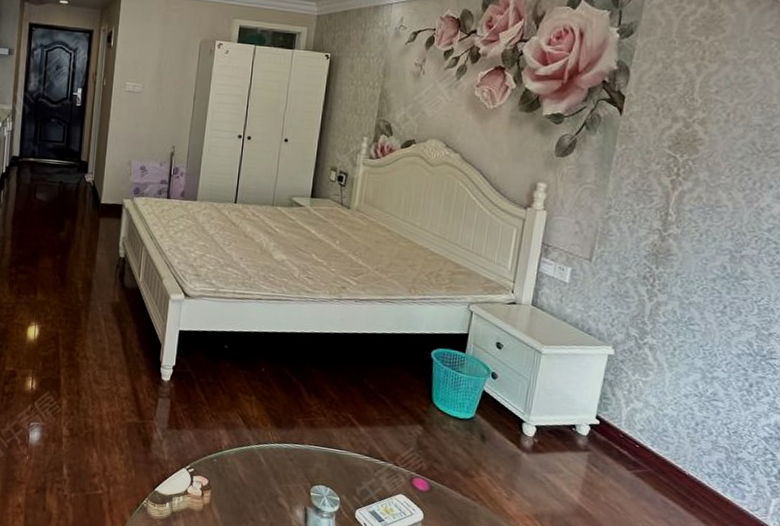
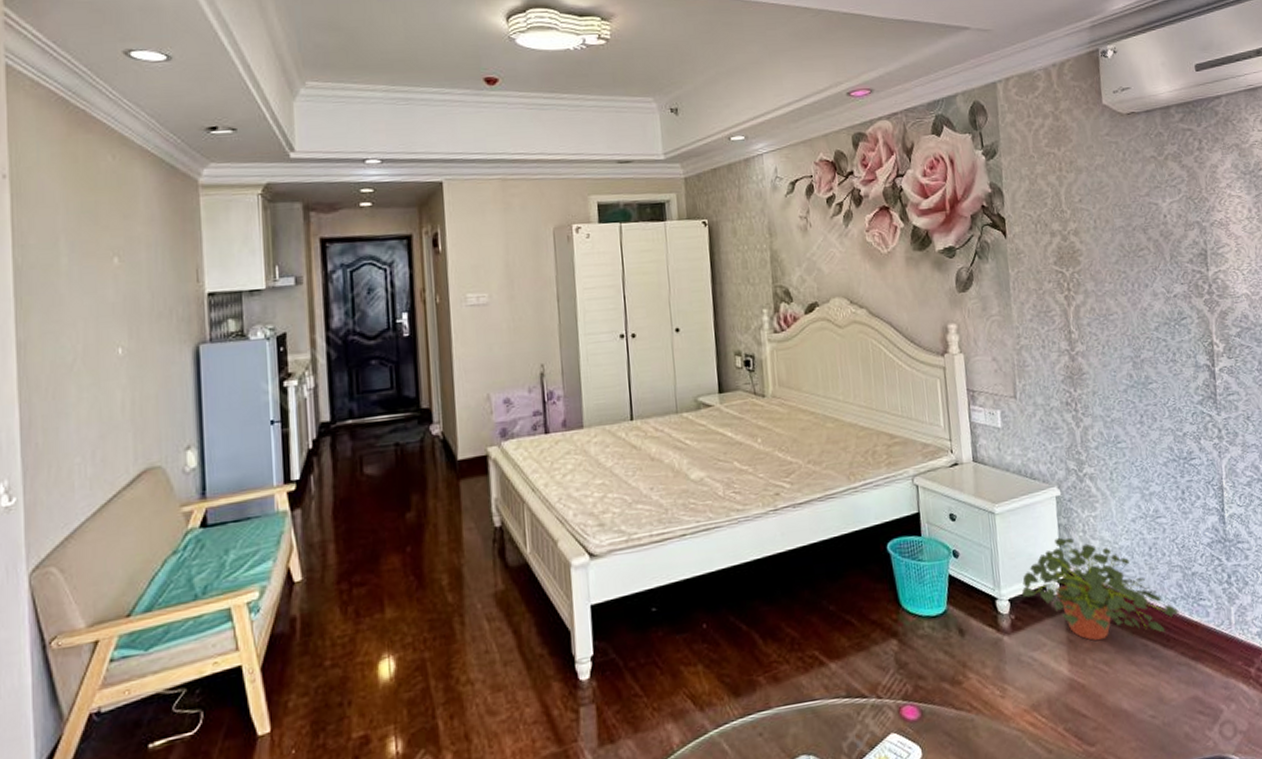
potted plant: none [550,389,712,500] -> present [1021,537,1180,641]

